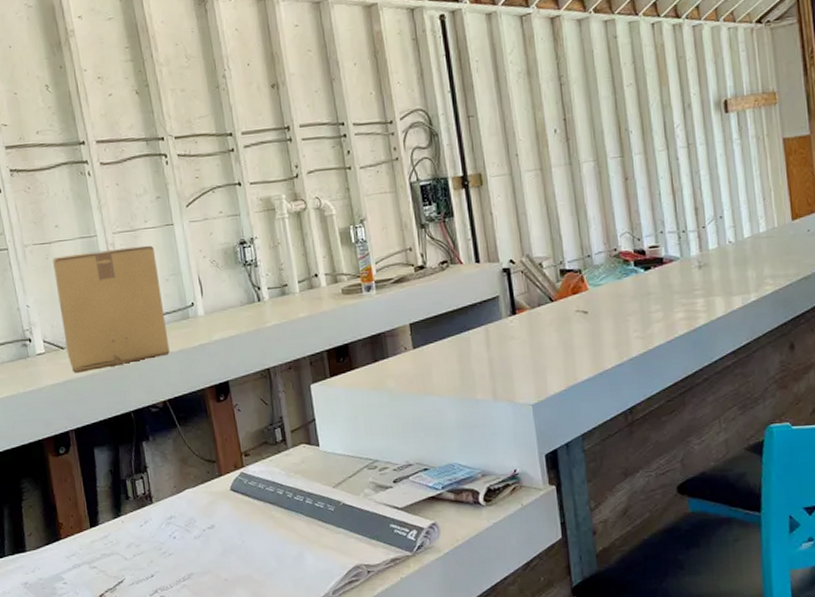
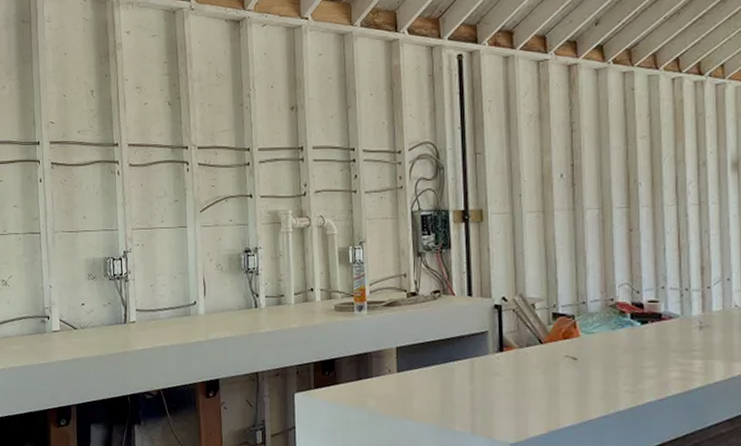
box: present [53,245,170,373] -> none [77,243,170,353]

